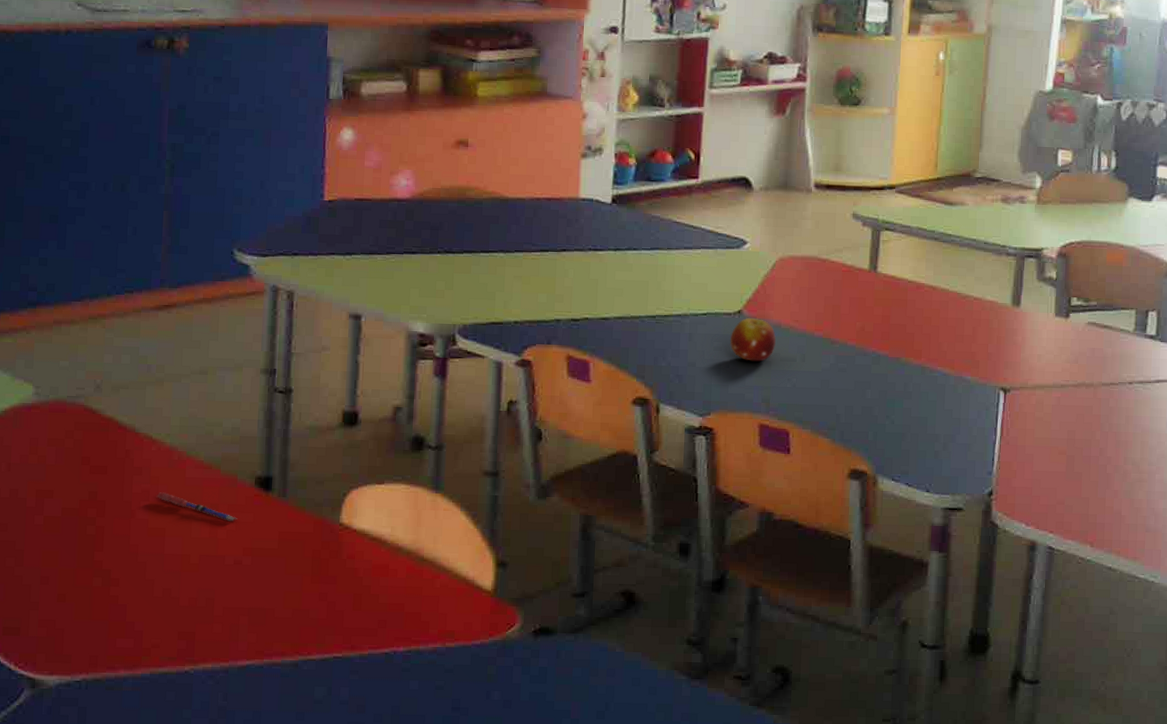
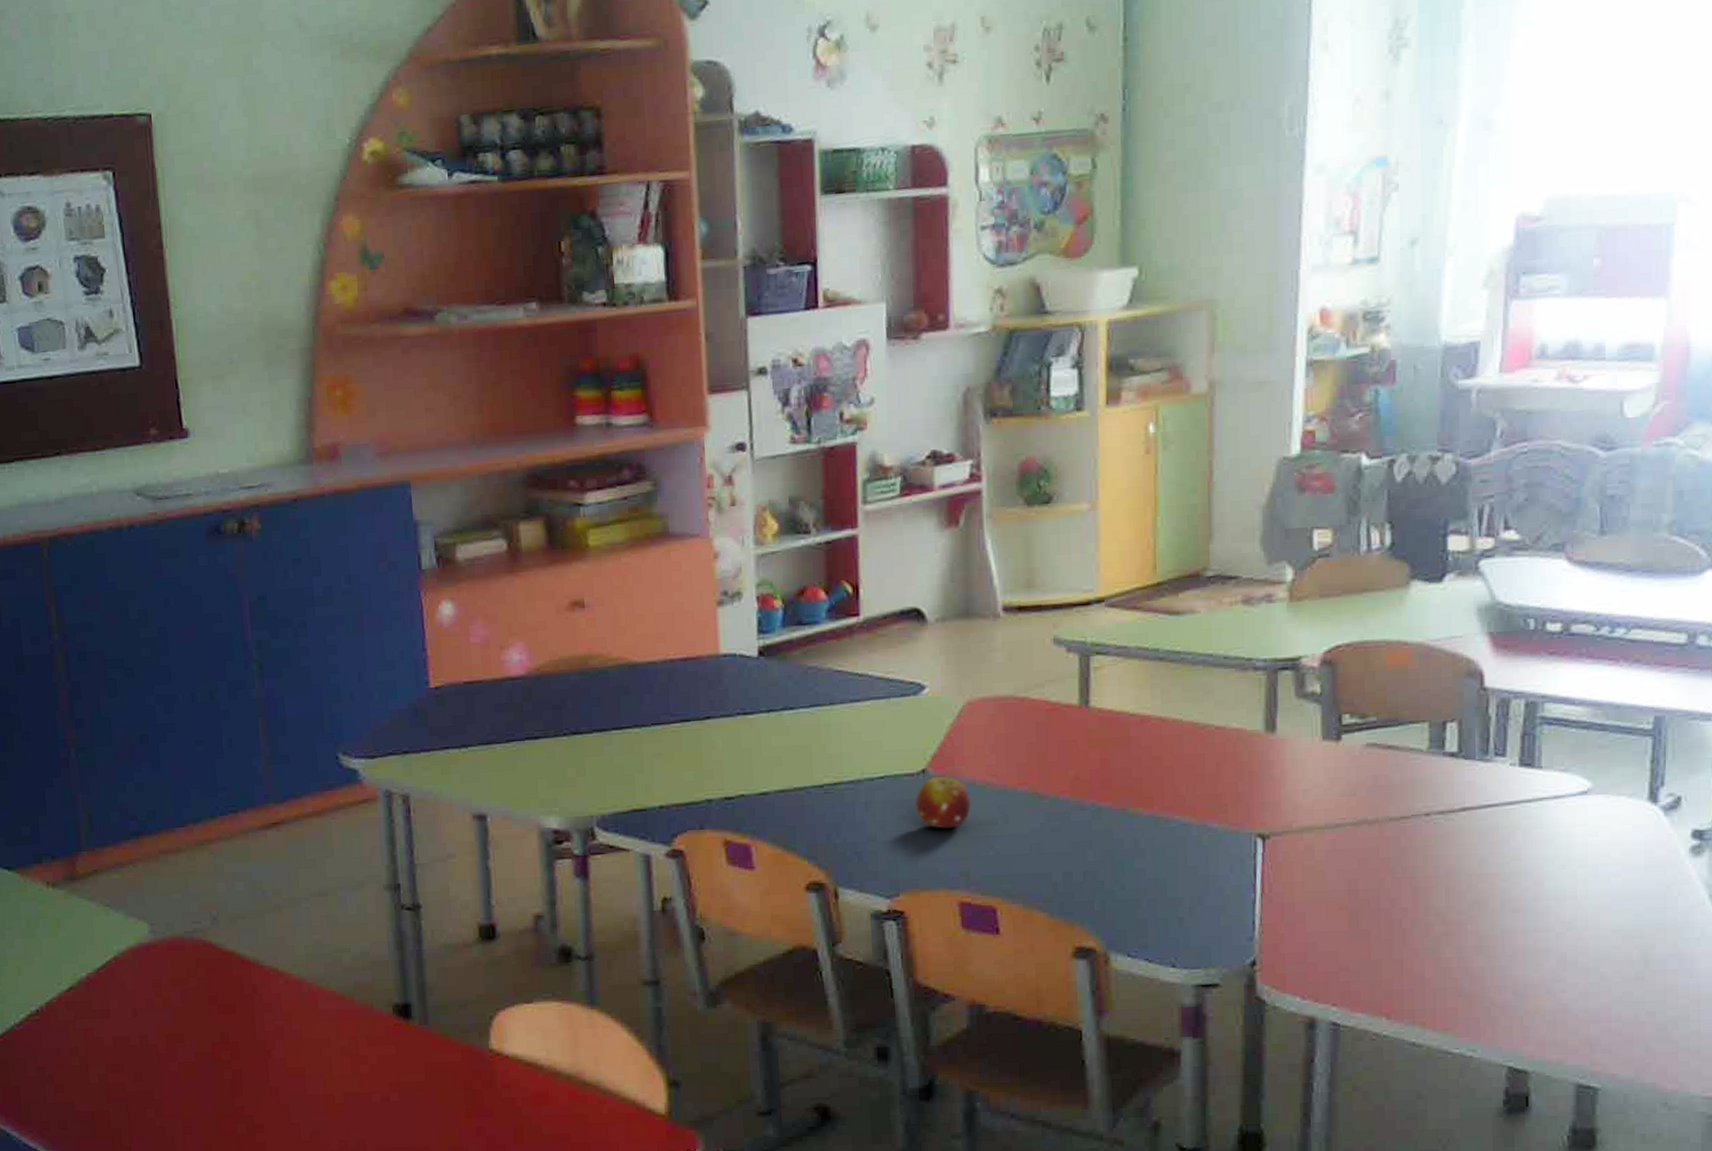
pen: present [156,492,238,521] -> none [290,1028,380,1055]

